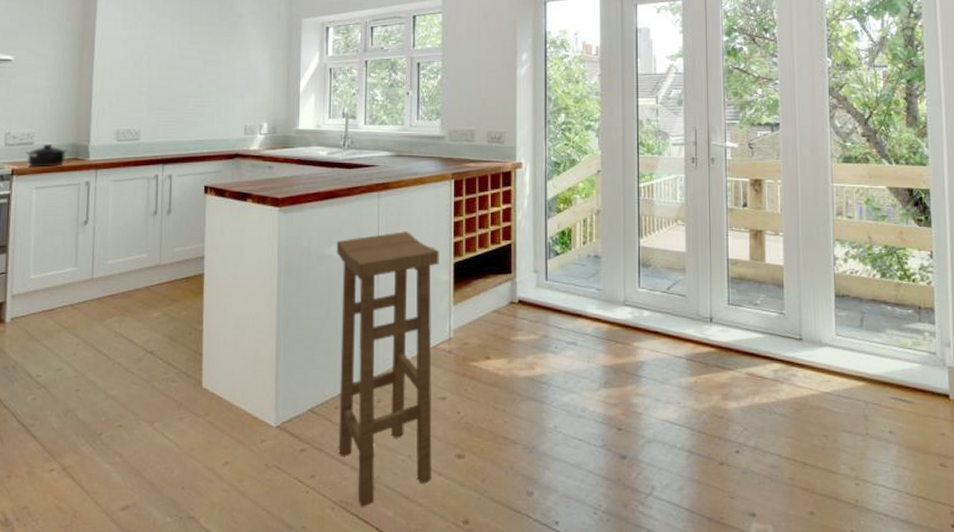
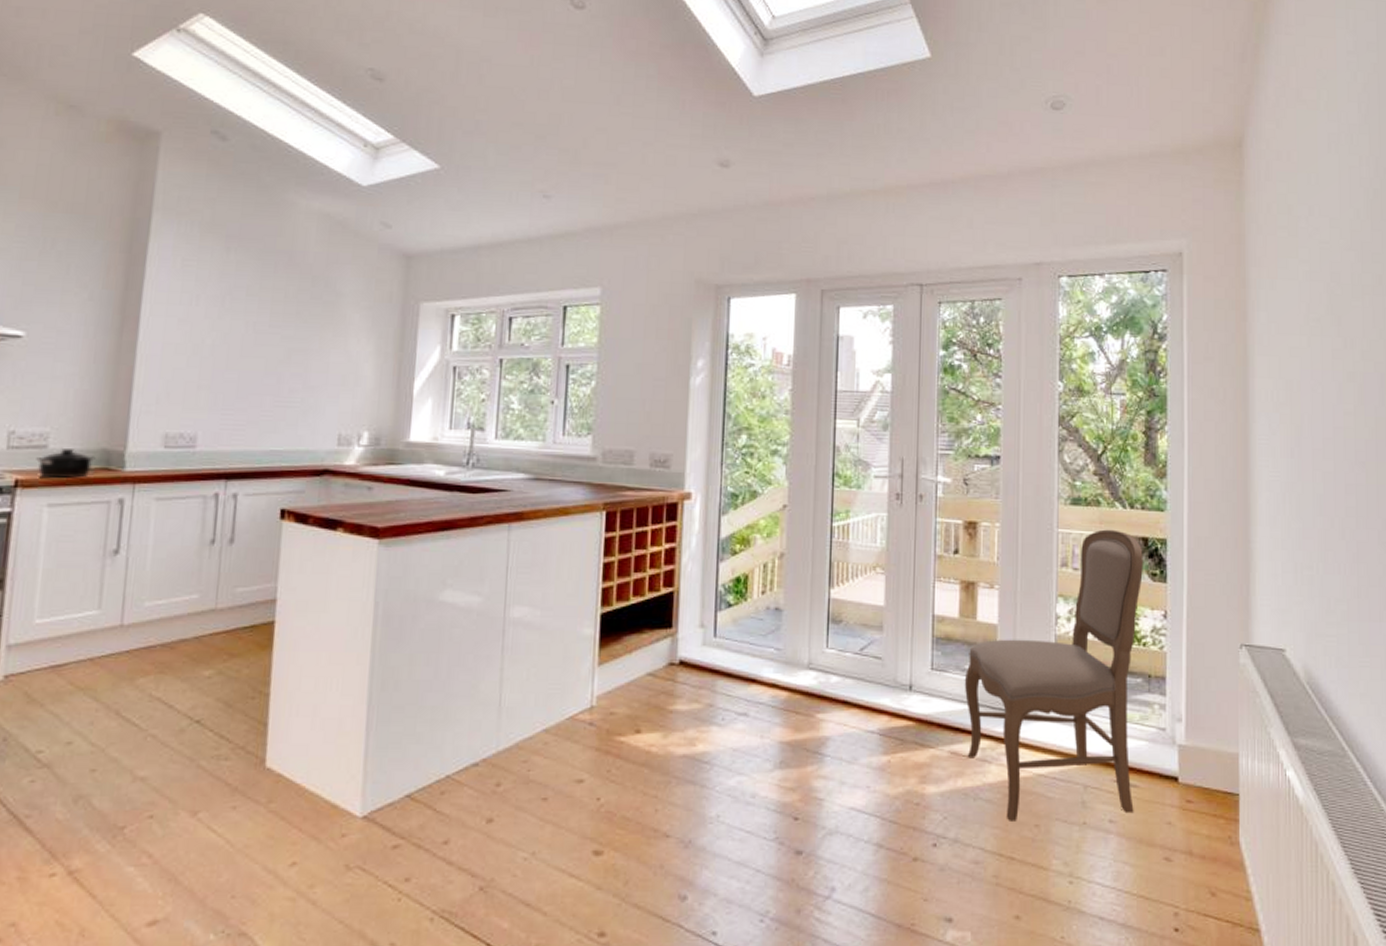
bar stool: present [336,231,440,507] -> none [442,573,584,918]
dining chair: none [756,182,911,432] -> present [964,529,1143,821]

